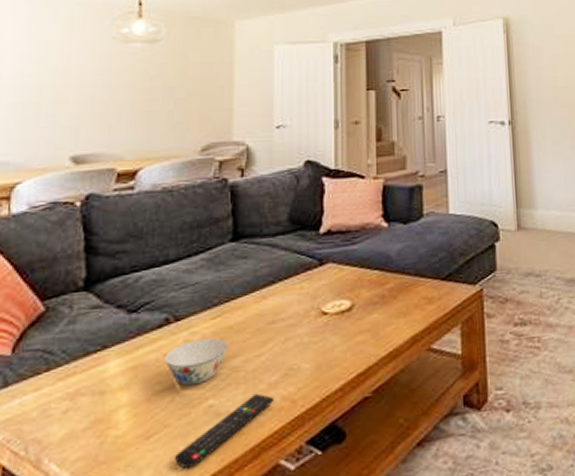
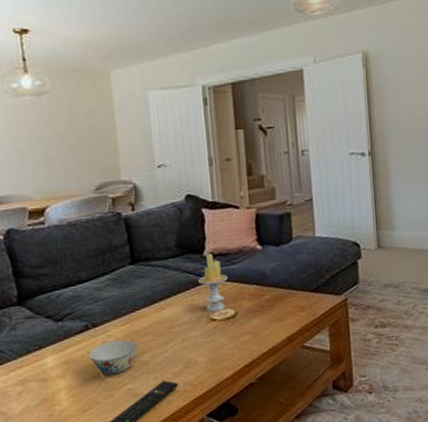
candle: none [309,231,346,304] -> present [197,254,228,313]

